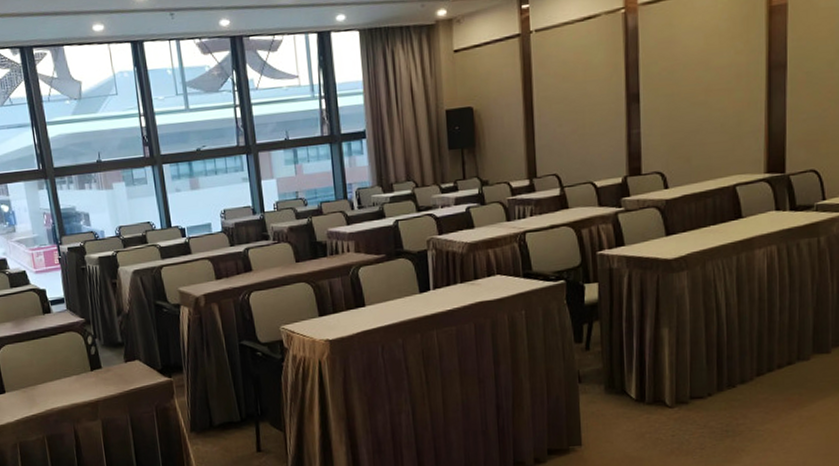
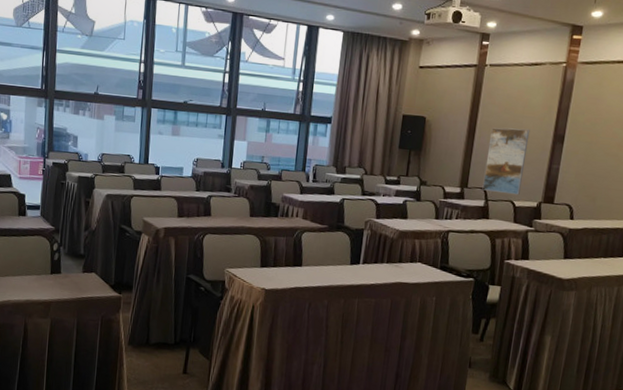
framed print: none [552,94,599,177] -> present [482,127,530,195]

